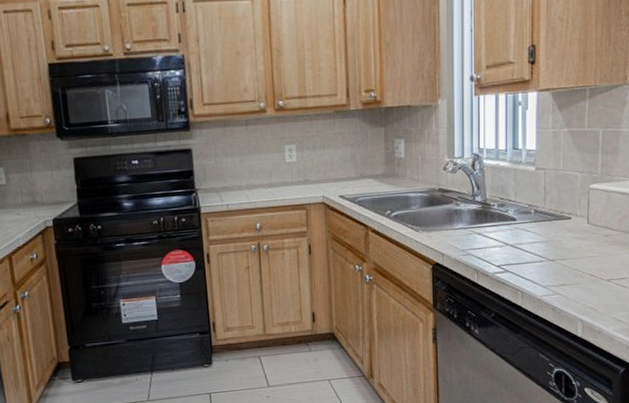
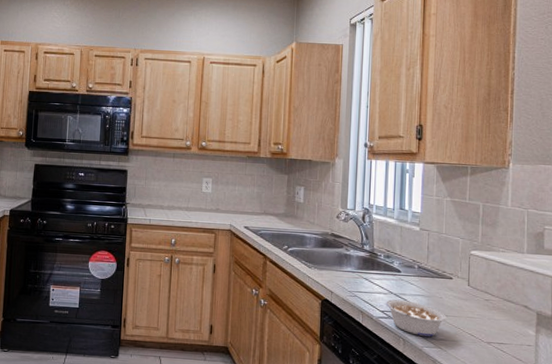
legume: none [502,250,565,286] -> present [386,299,446,337]

